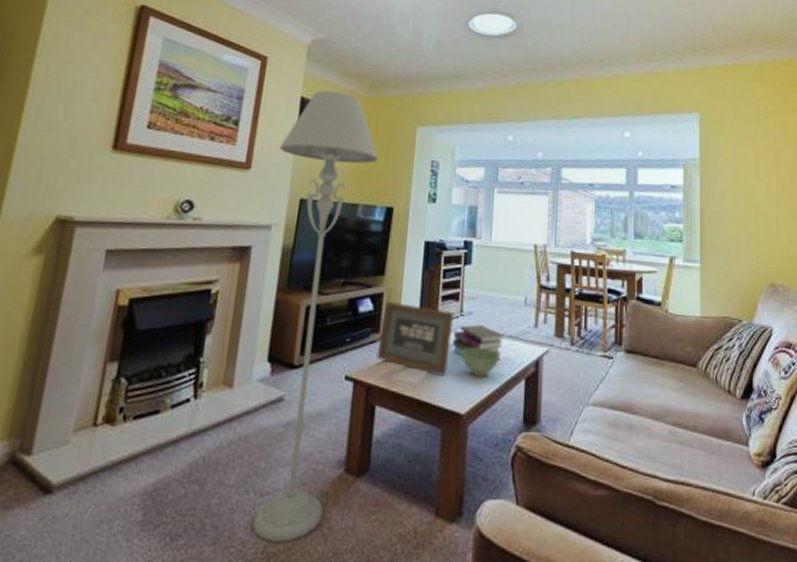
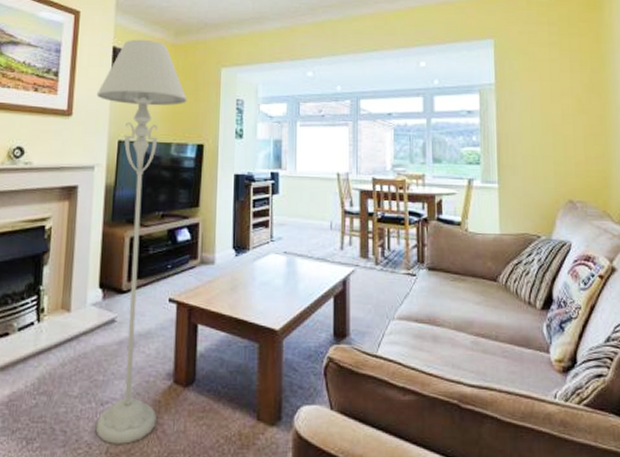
picture frame: present [376,301,454,375] -> none [196,230,265,295]
books: present [452,325,504,360] -> none [264,249,312,281]
bowl: present [460,347,500,377] -> none [272,269,309,296]

